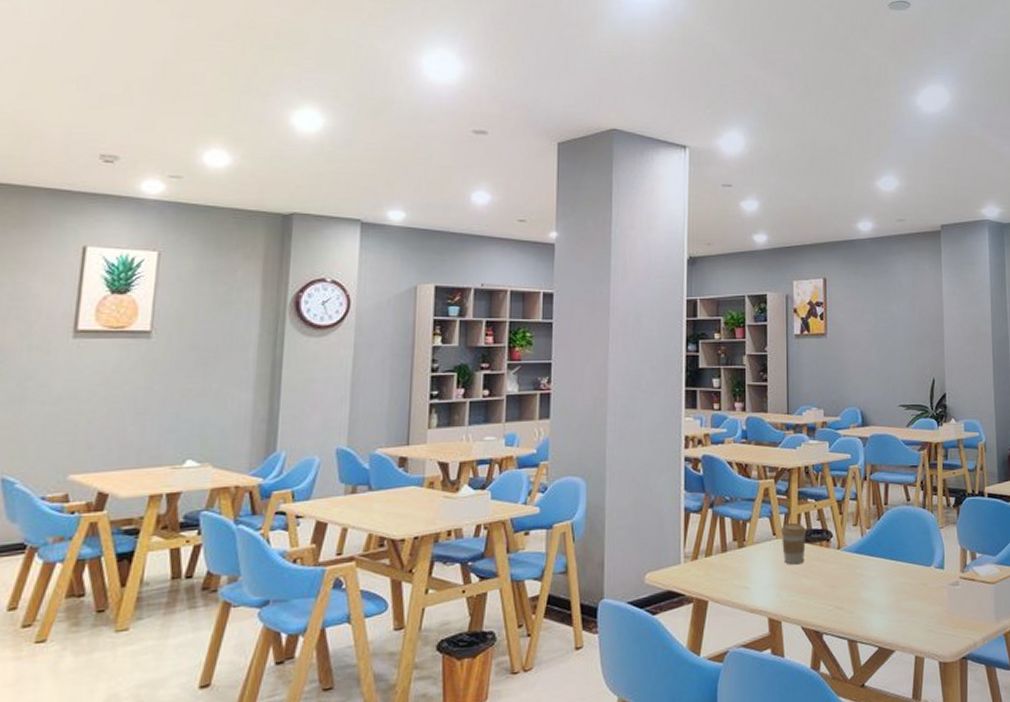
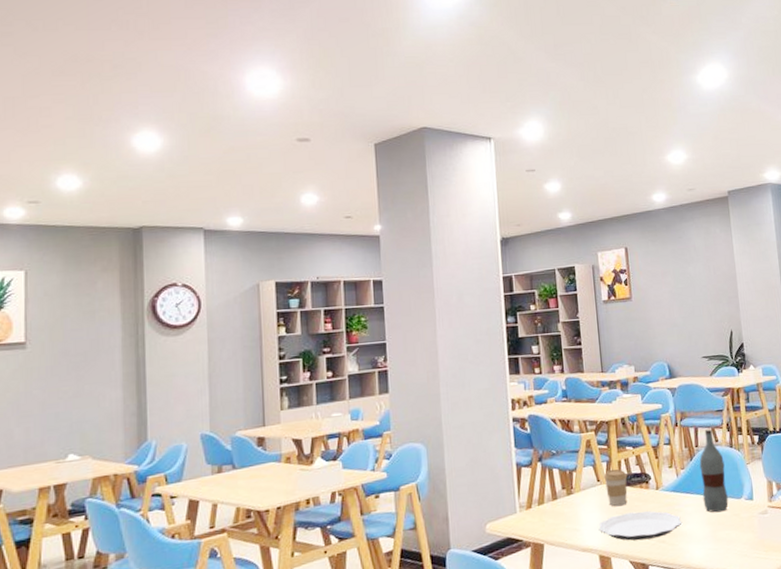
plate: none [770,572,864,605] -> present [598,511,682,541]
bottle: none [887,486,916,580] -> present [699,429,729,513]

